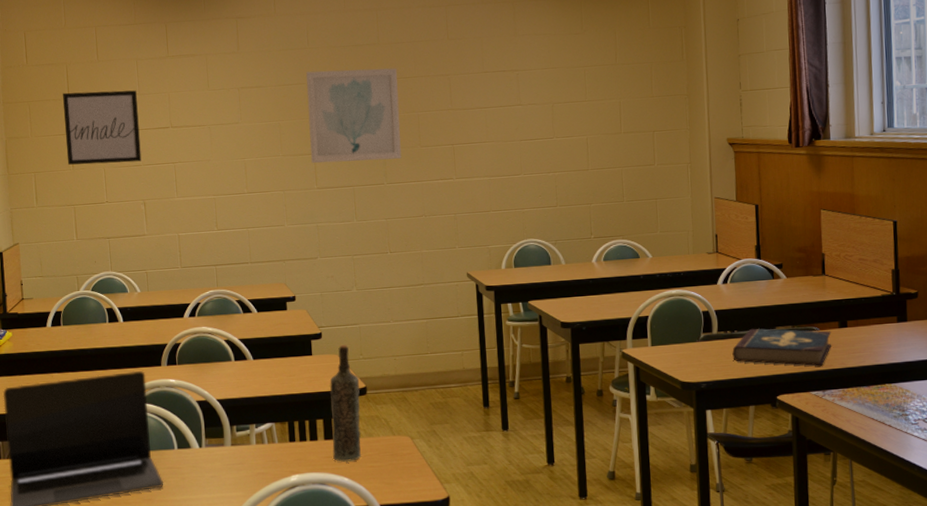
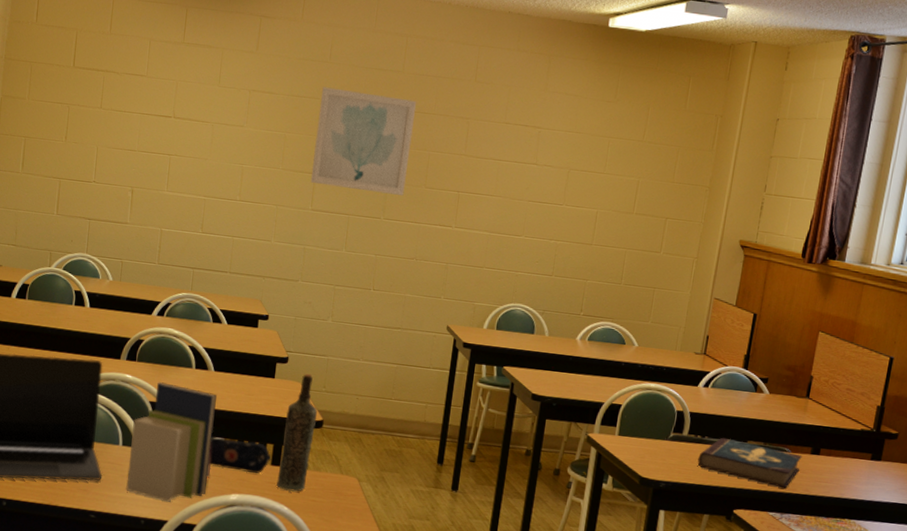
wall art: present [63,90,142,165] -> none [60,60,144,147]
book: none [184,380,267,495] -> present [126,382,217,502]
pencil case: none [262,420,324,452] -> present [209,436,272,473]

